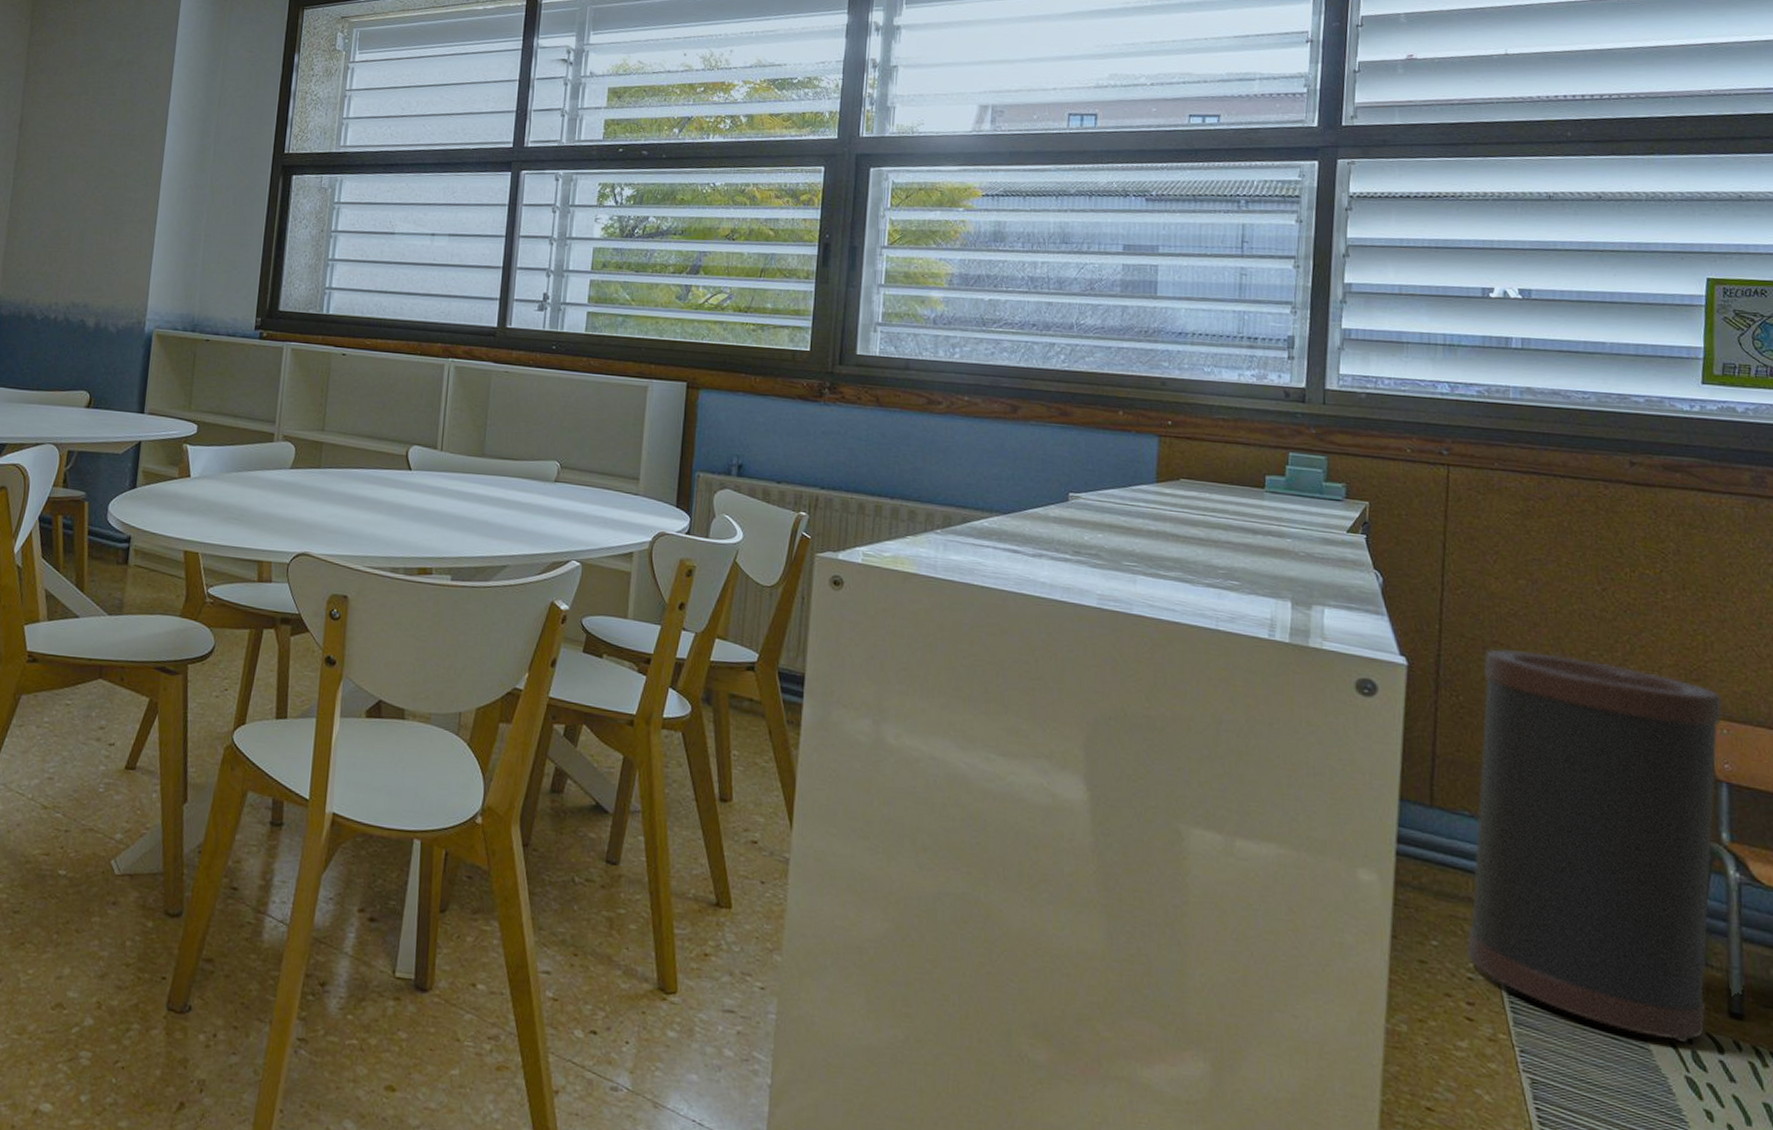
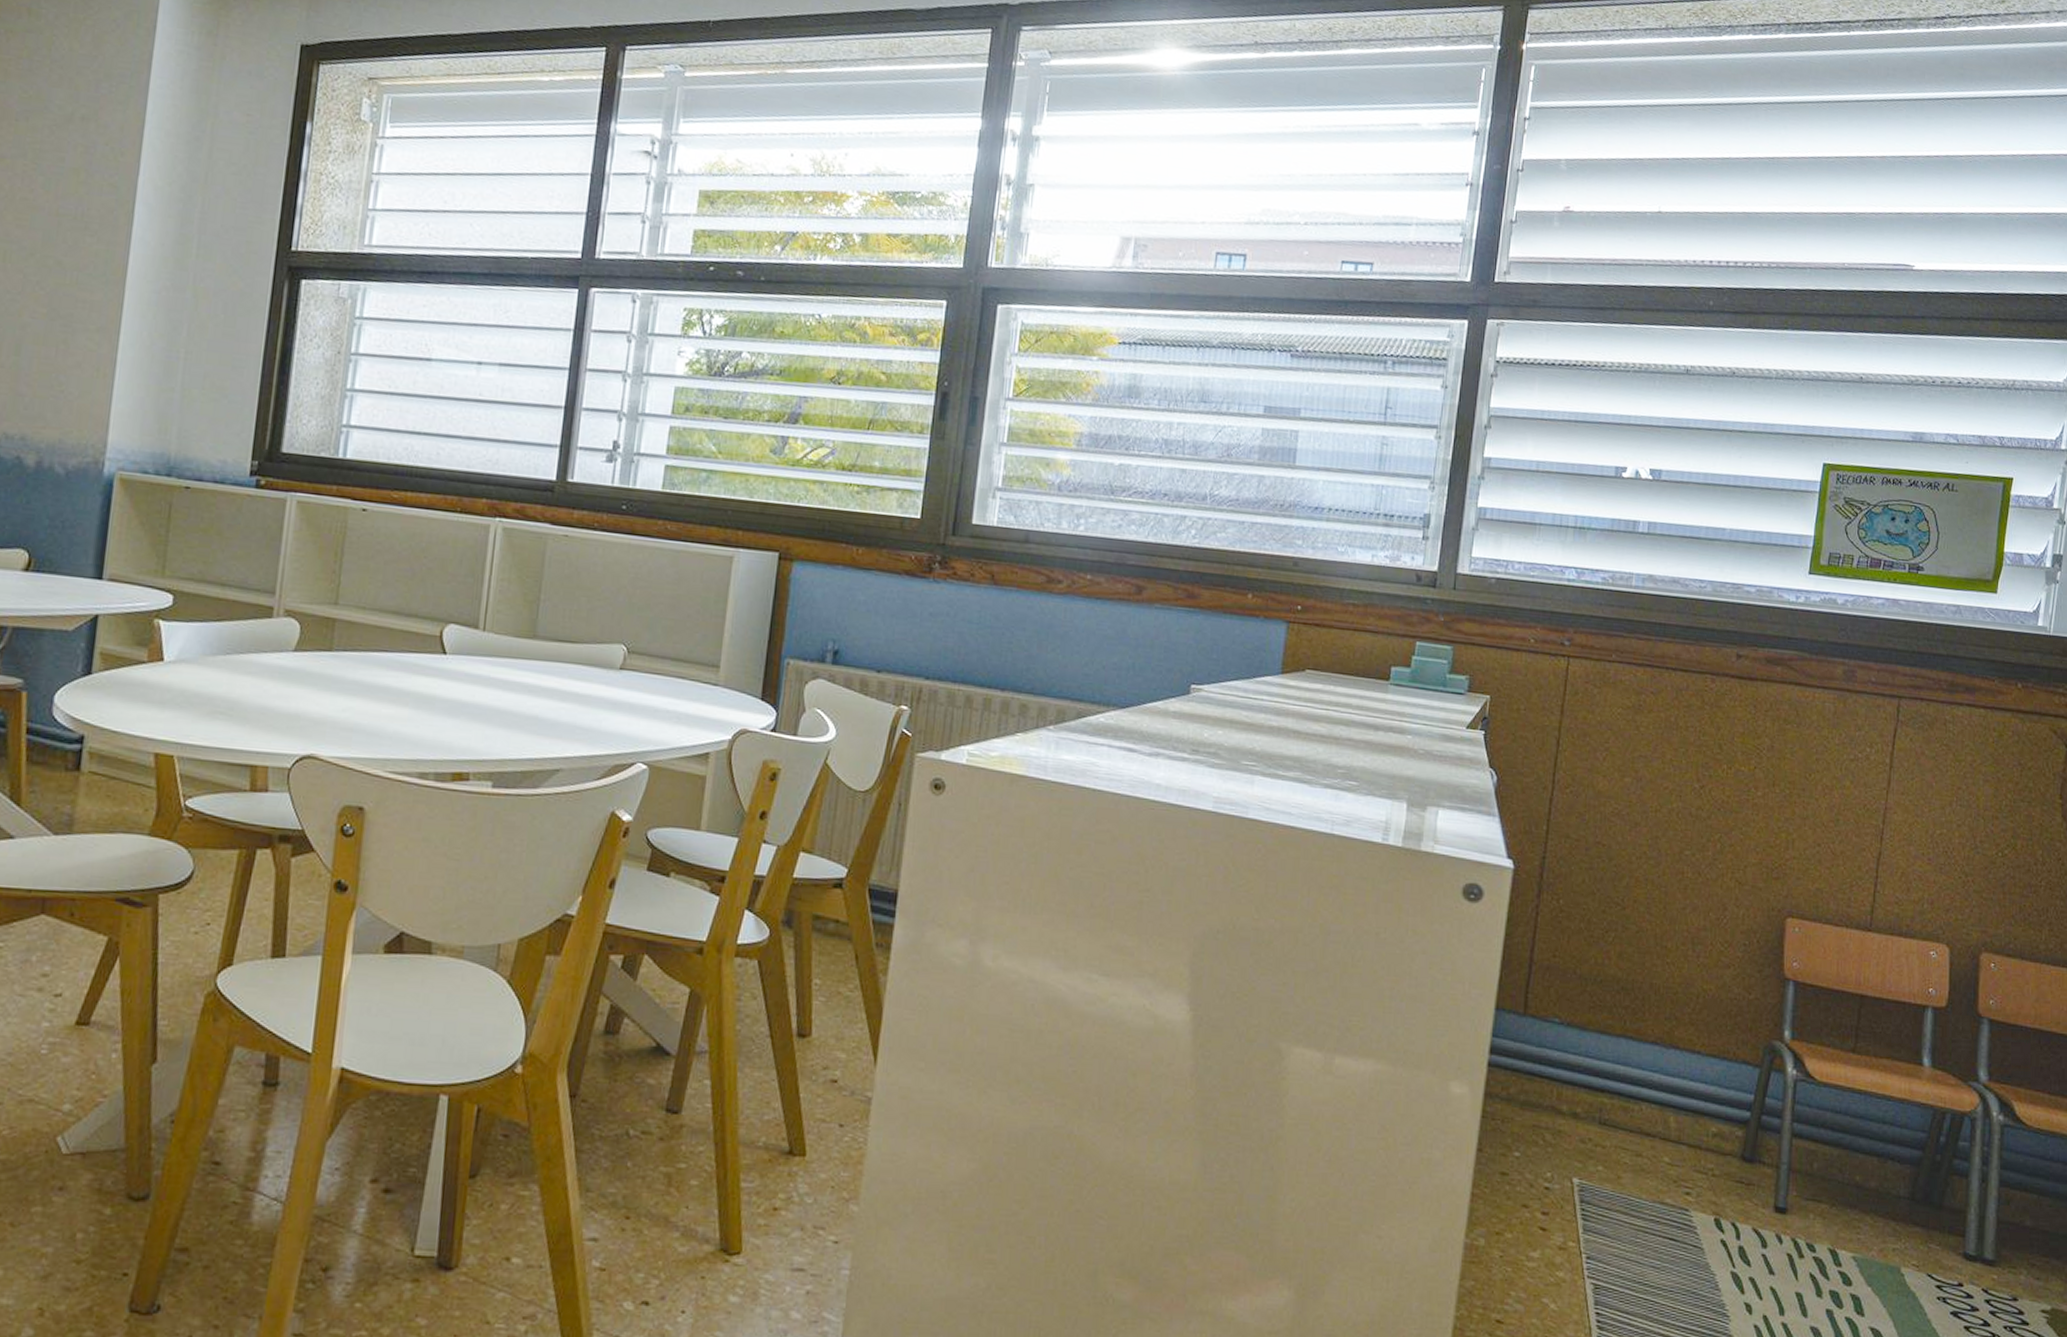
trash can: present [1467,649,1723,1044] -> none [1546,850,1798,1241]

